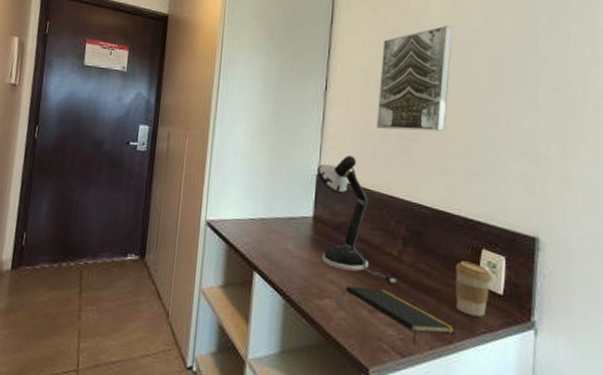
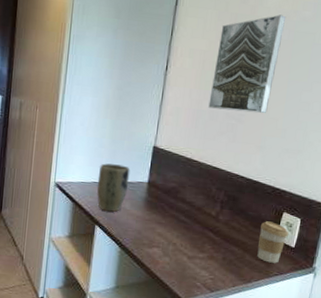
plant pot: none [254,196,292,254] -> present [97,163,130,212]
desk lamp: present [317,155,396,284] -> none [153,131,212,238]
notepad: present [346,285,455,346] -> none [171,238,254,284]

